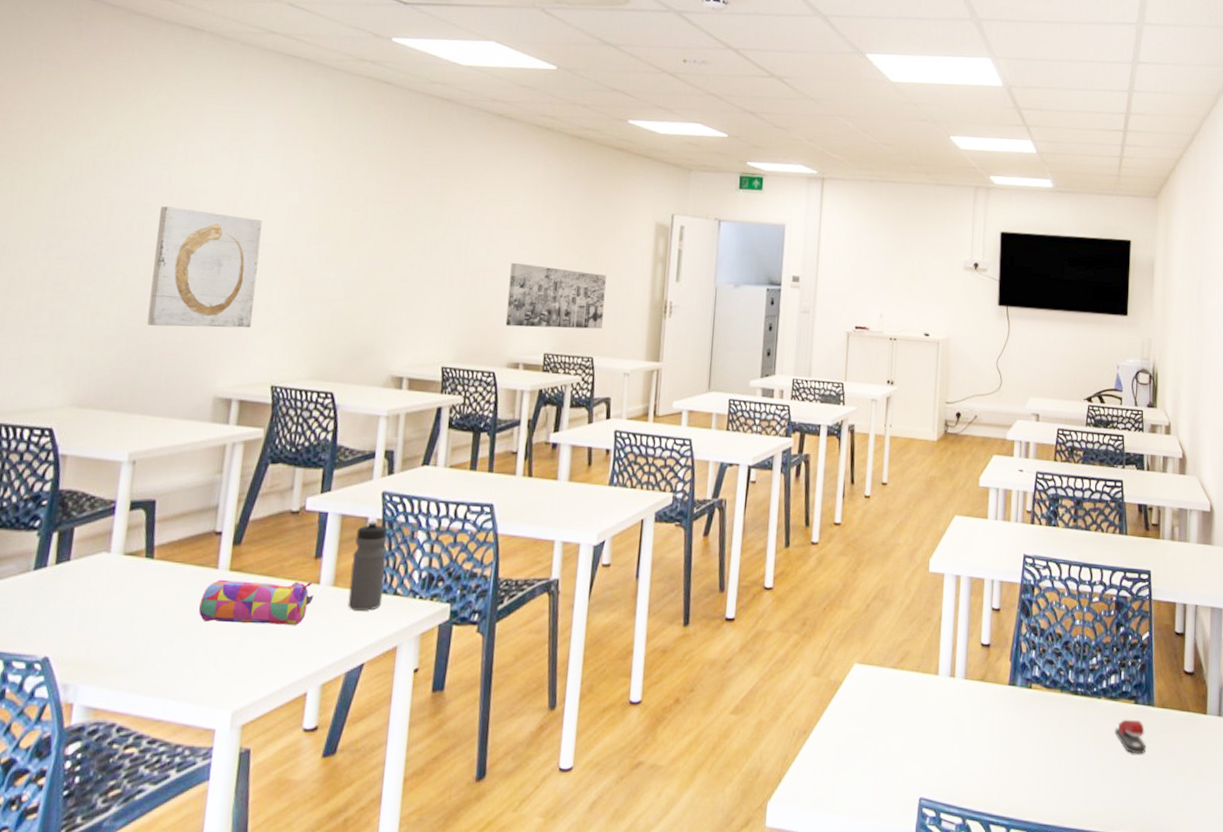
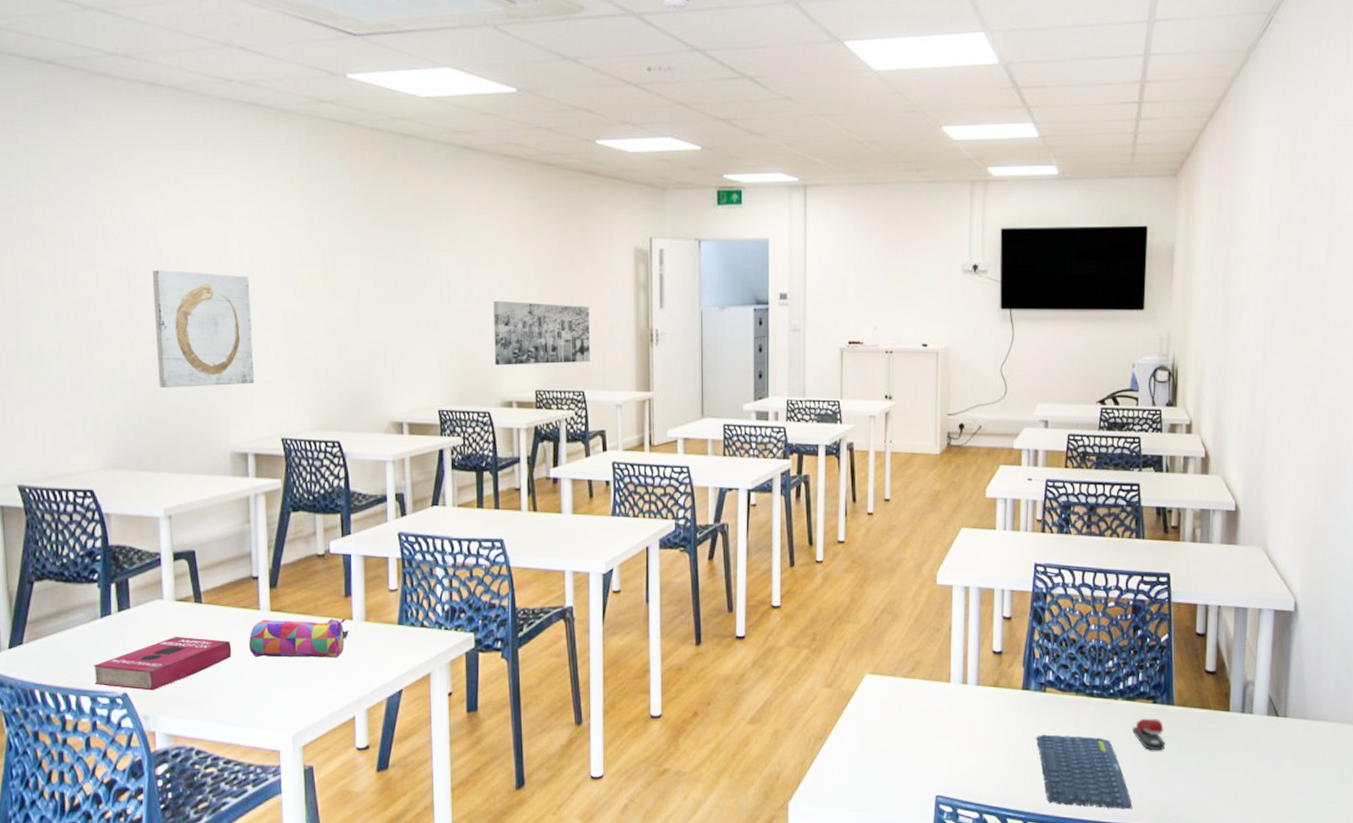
book: none [12,594,179,656] -> present [93,636,232,691]
water bottle: present [347,521,387,611] -> none [379,560,411,642]
keyboard: none [1021,734,1114,817] -> present [1036,734,1133,810]

